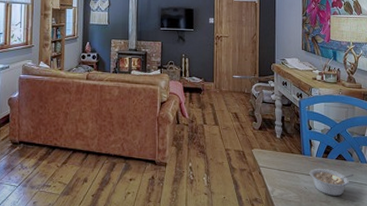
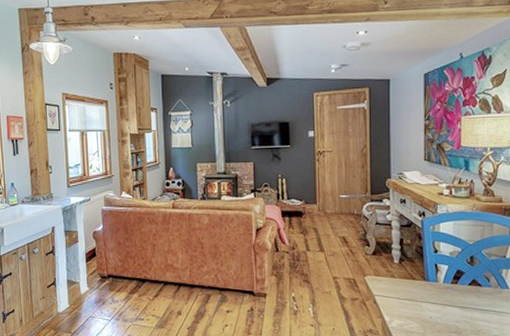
legume: present [309,168,354,196] -> none [435,295,492,326]

